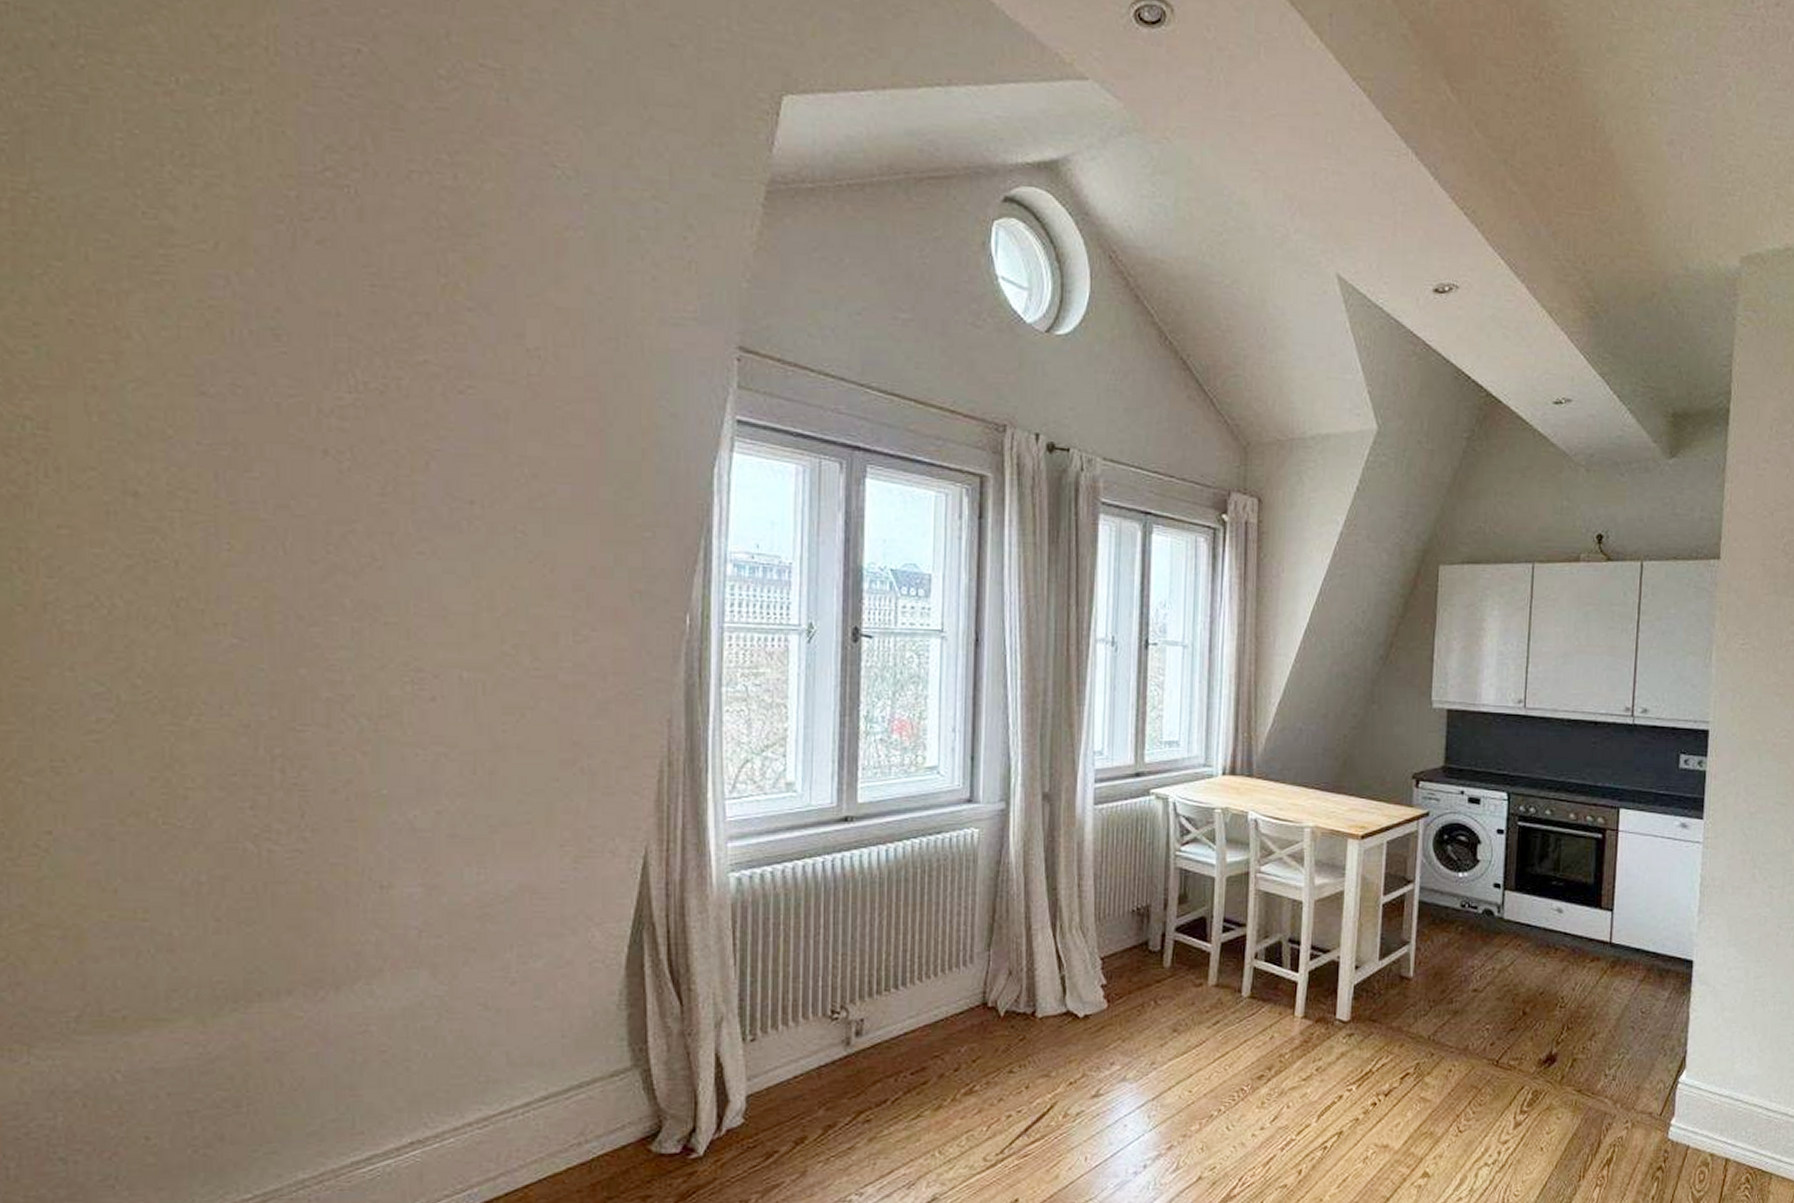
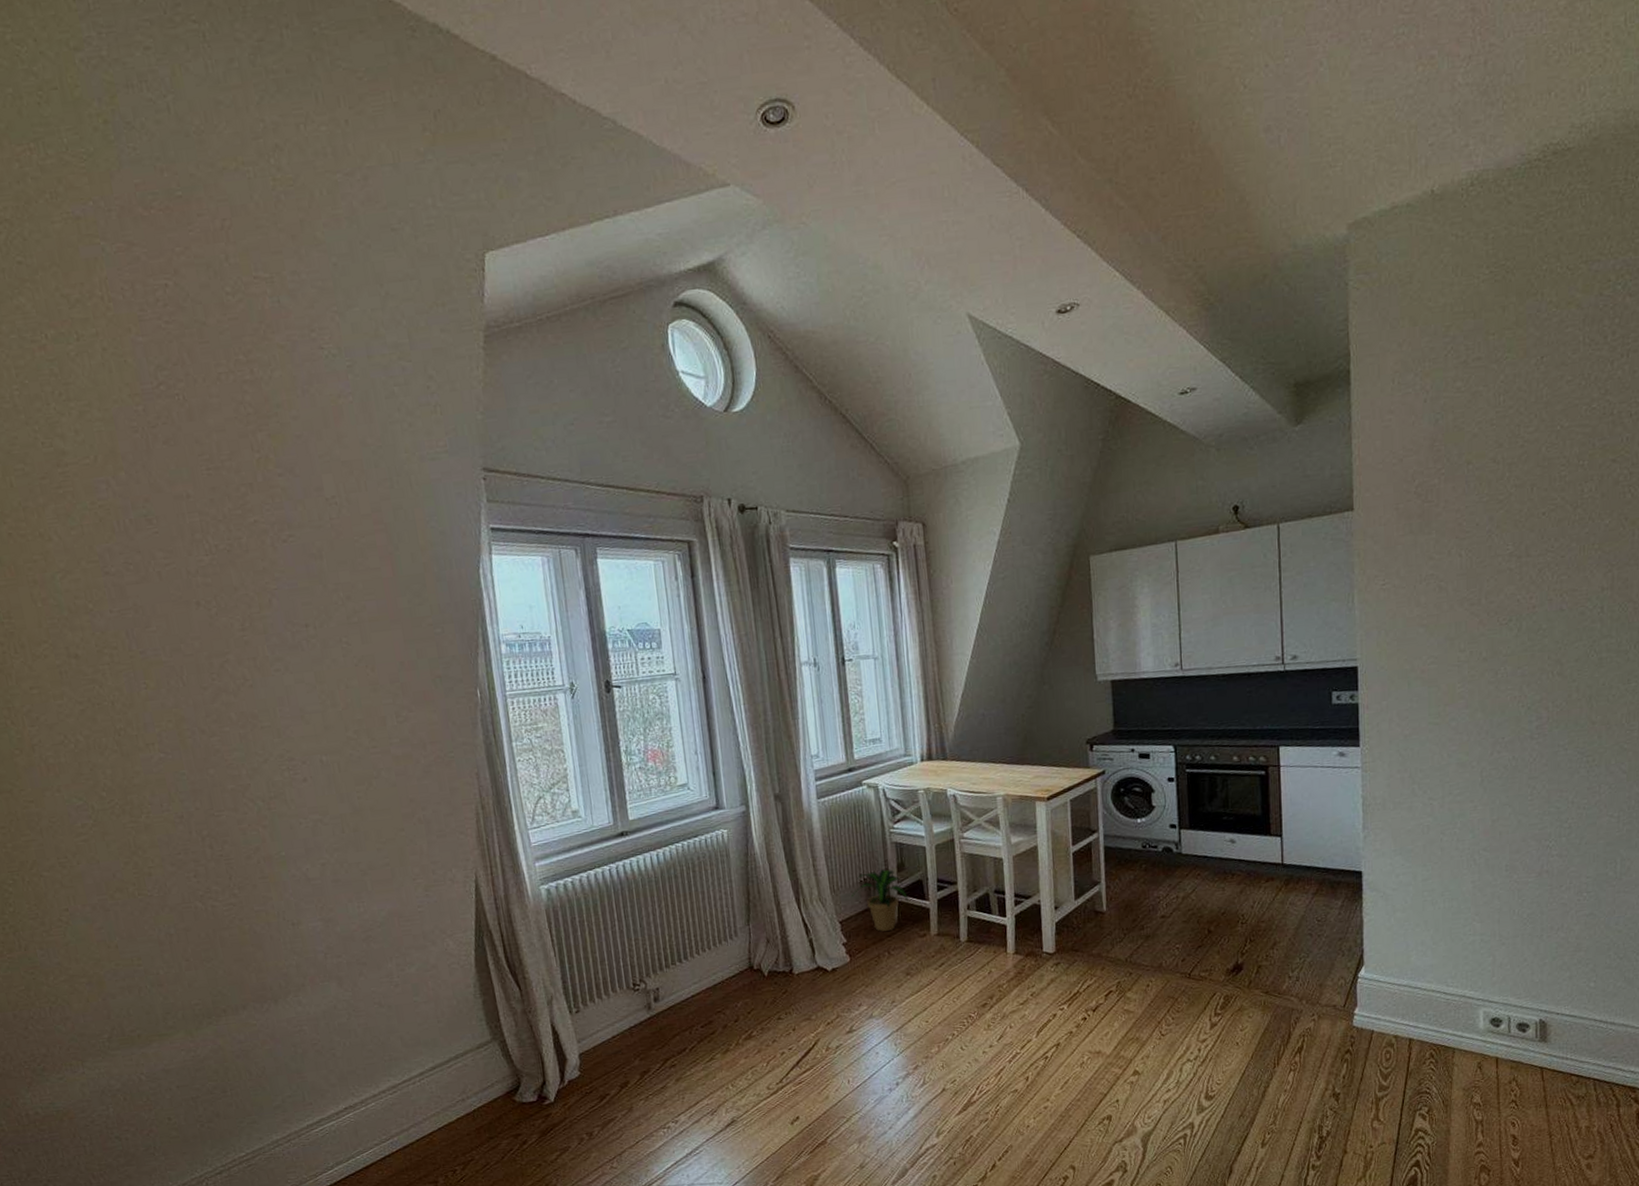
potted plant: none [1120,899,1187,975] -> present [851,869,908,932]

